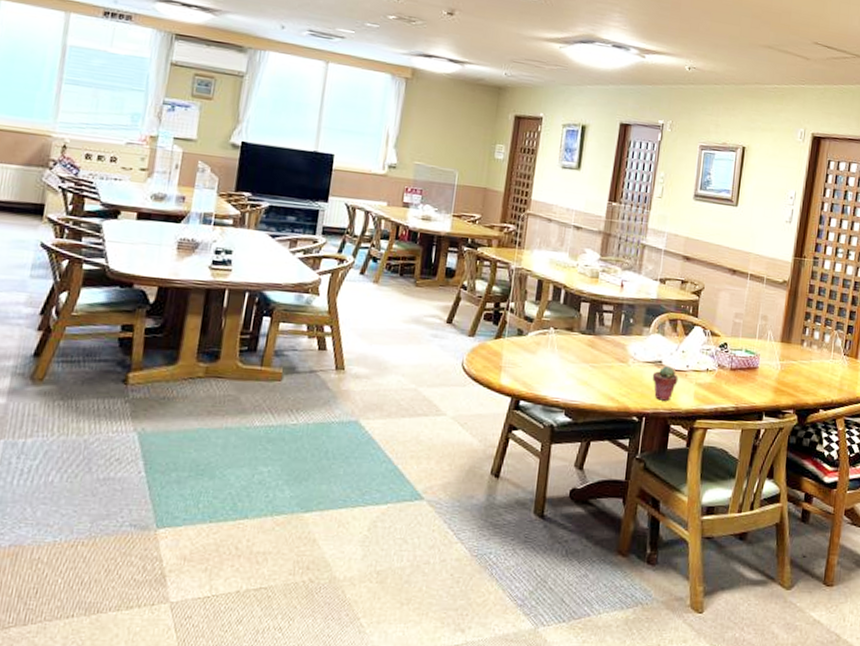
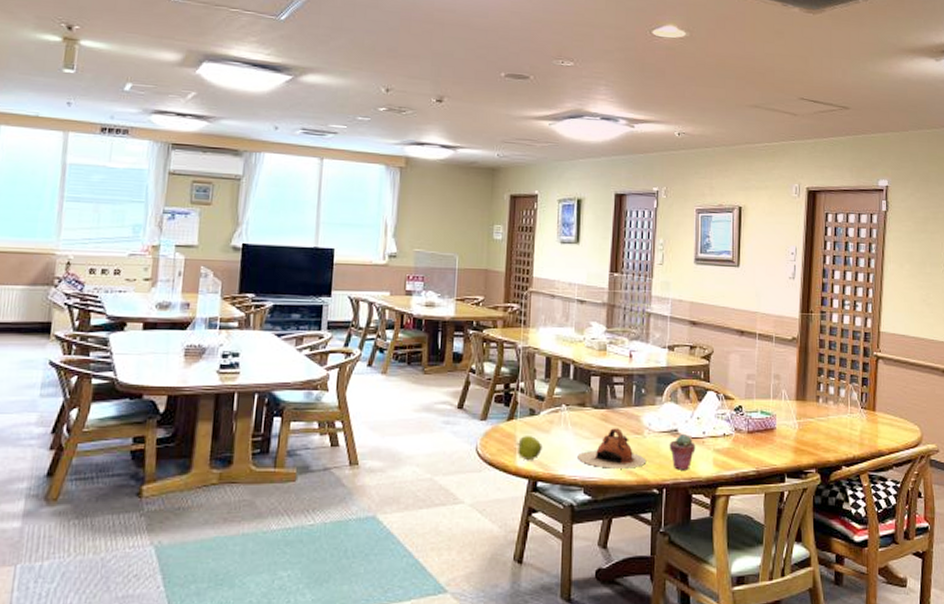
apple: none [501,355,528,379] -> present [515,436,542,460]
teapot: none [561,354,629,395] -> present [577,428,647,469]

